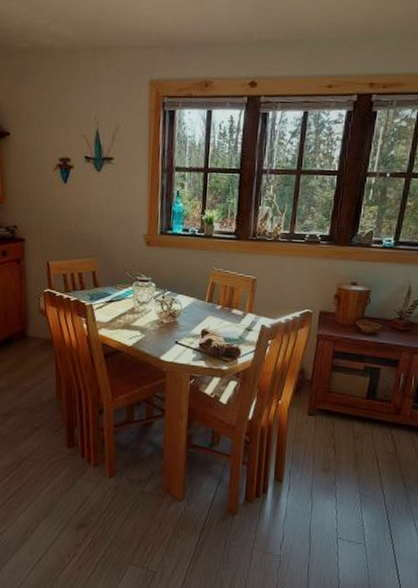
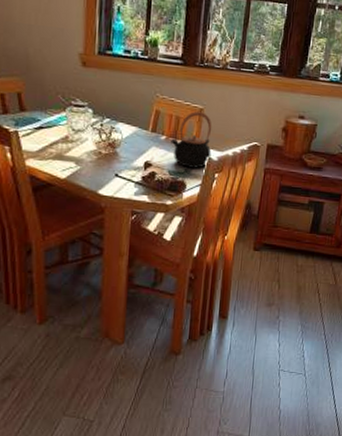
teapot: none [226,282,265,336] -> present [171,111,212,169]

